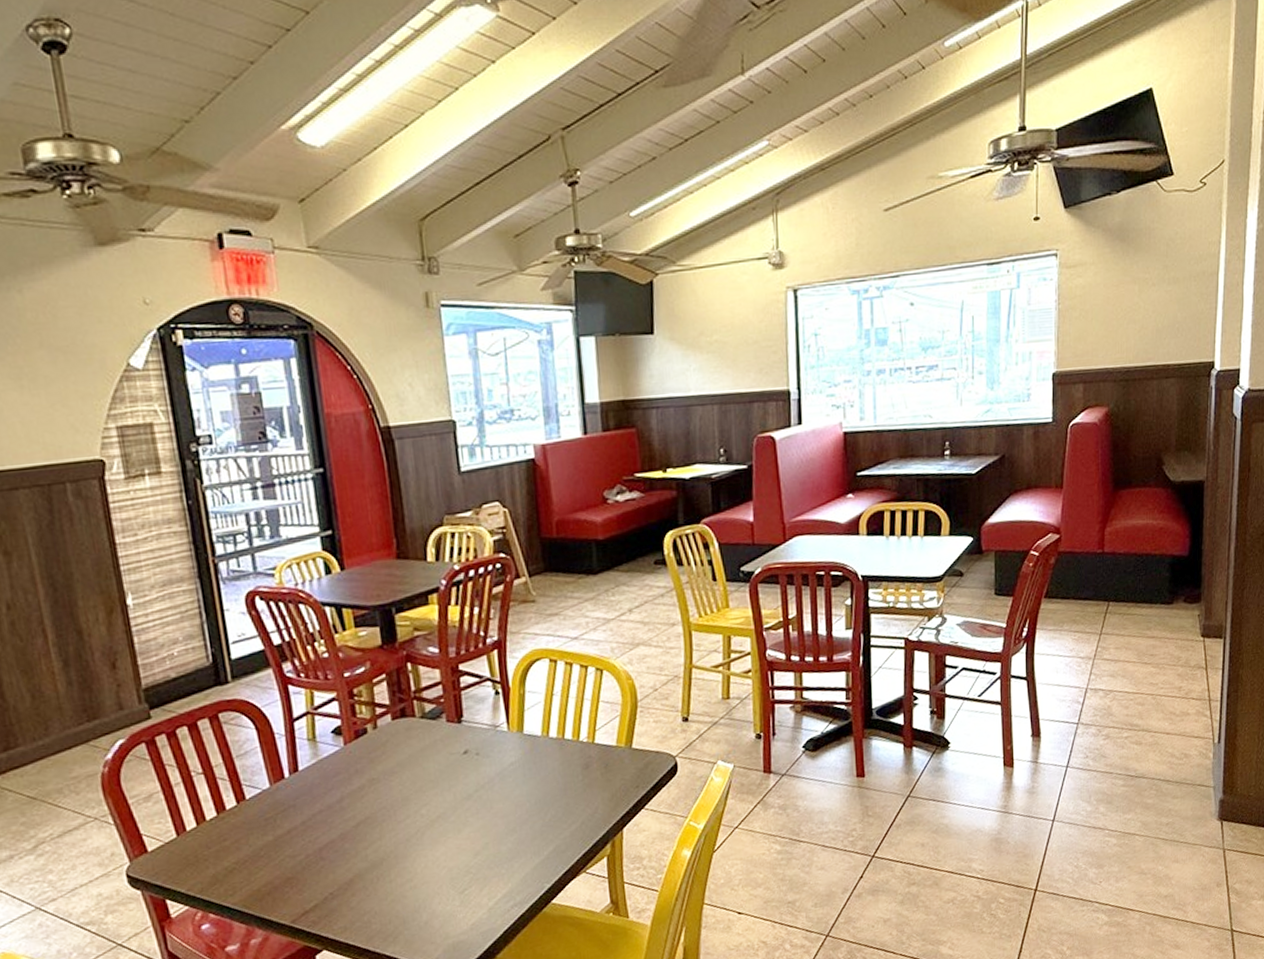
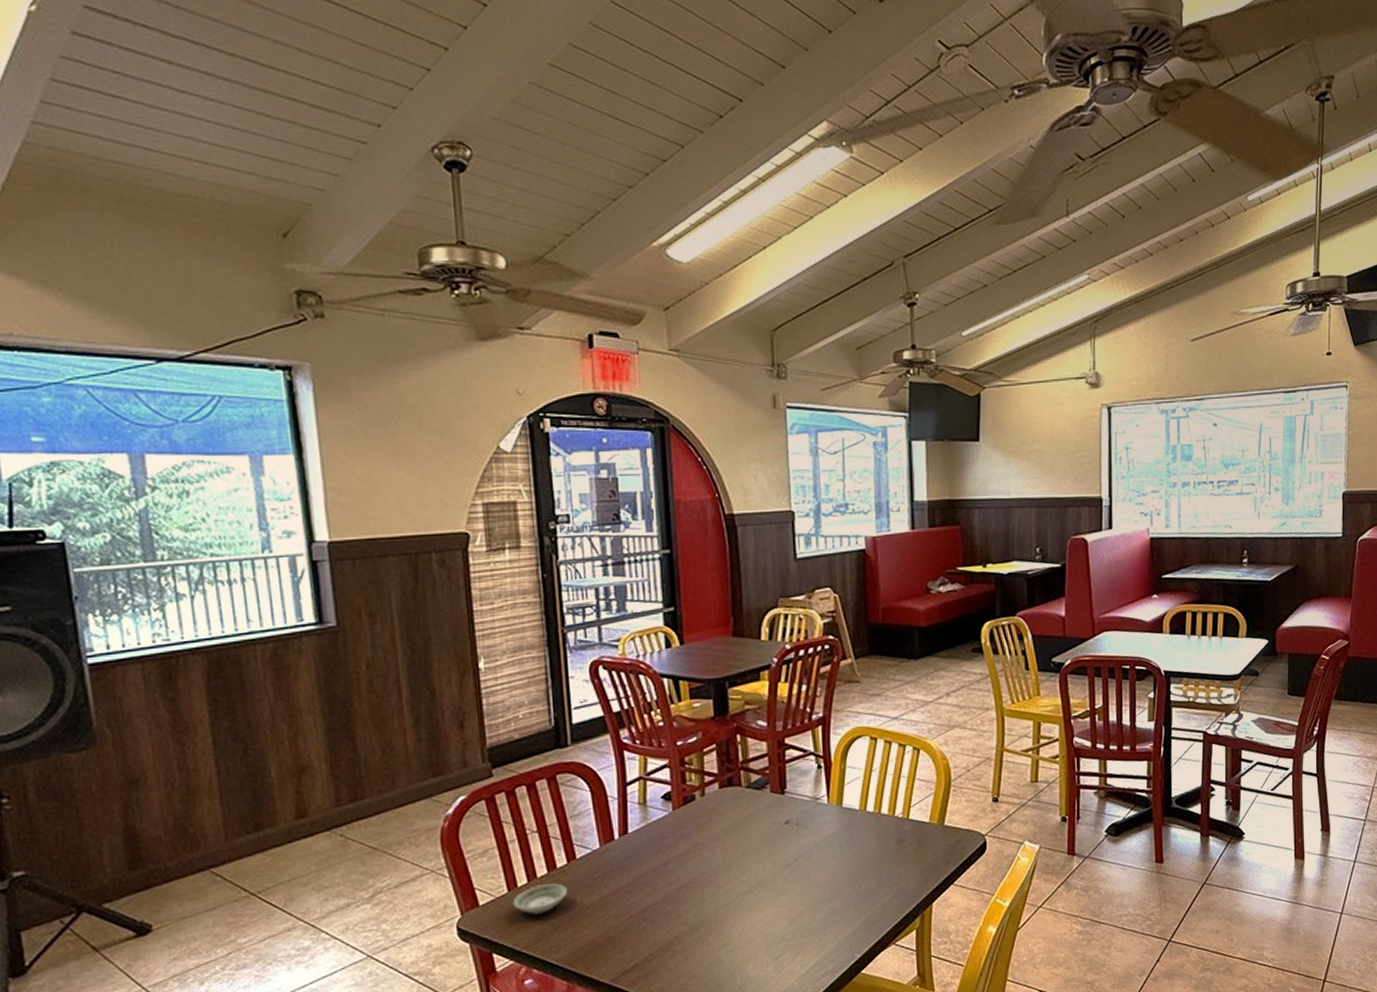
saucer: none [182,825,239,859] -> present [512,883,567,915]

